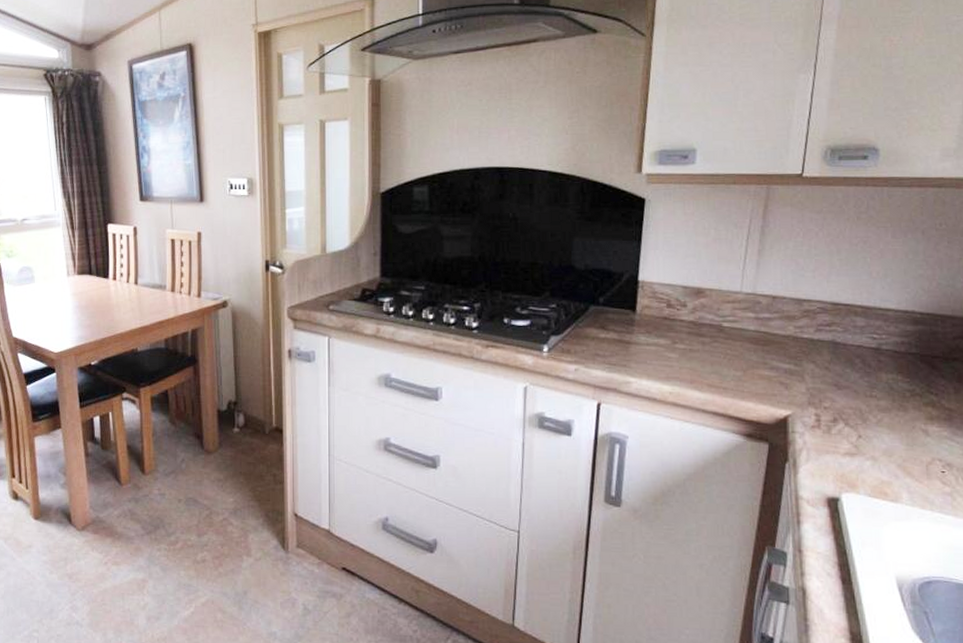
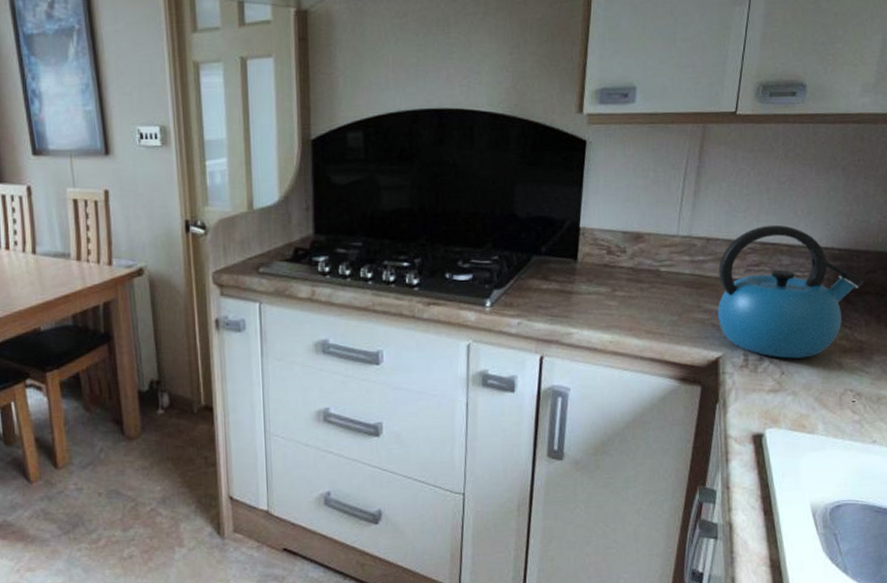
kettle: none [785,285,952,423] -> present [717,224,865,359]

